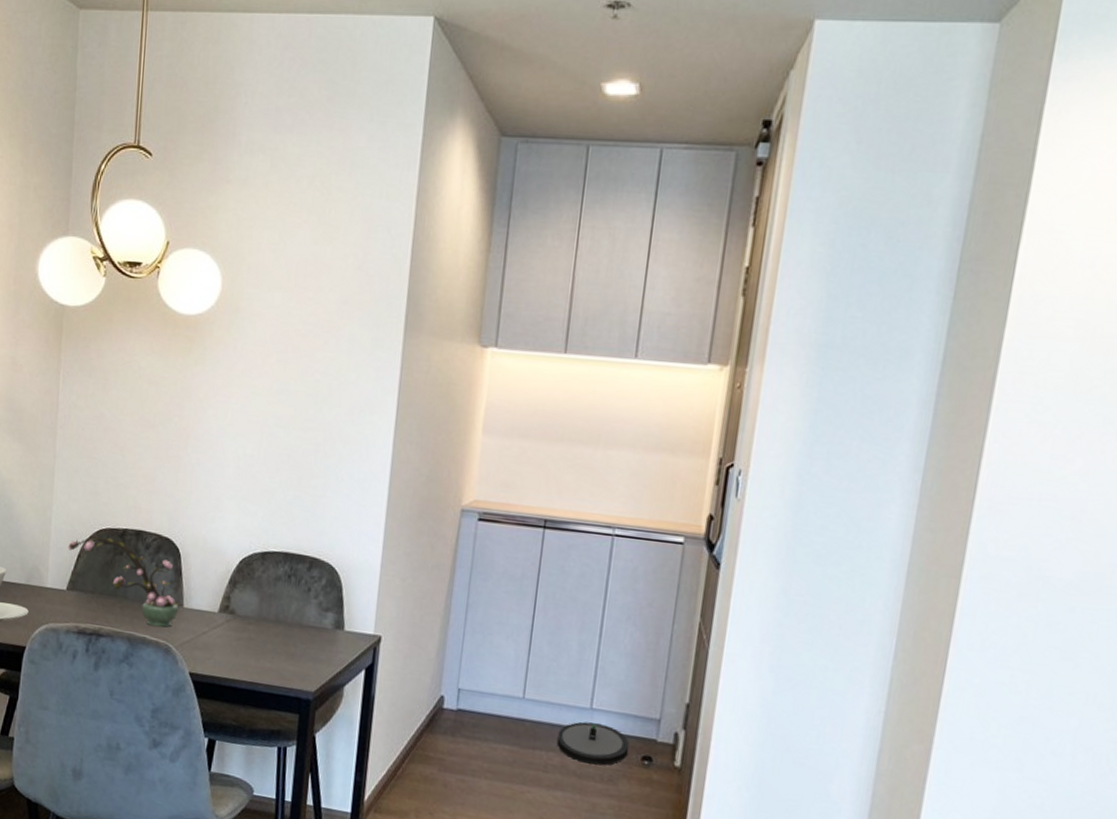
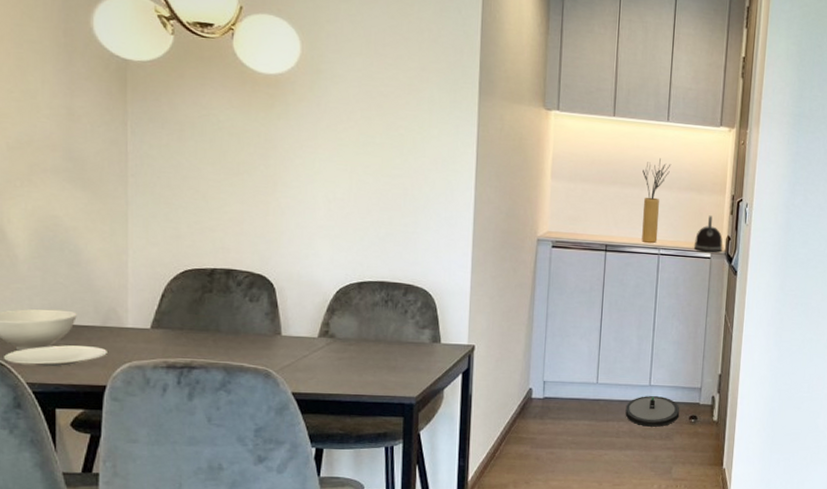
flower arrangement: present [67,537,179,628] -> none [148,277,277,356]
vase: none [592,407,637,520] -> present [642,158,671,243]
kettle: none [661,485,702,536] -> present [693,215,723,252]

